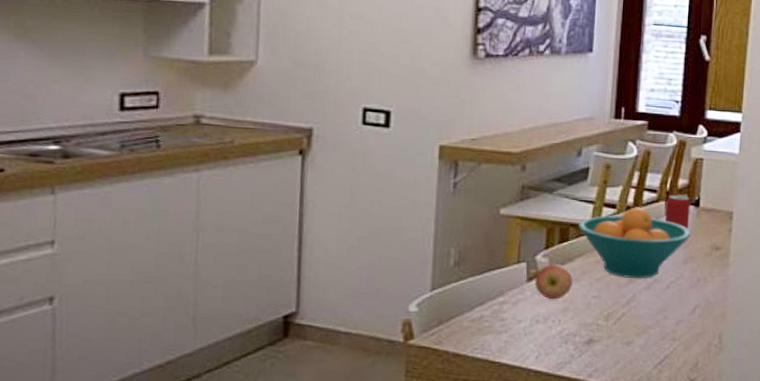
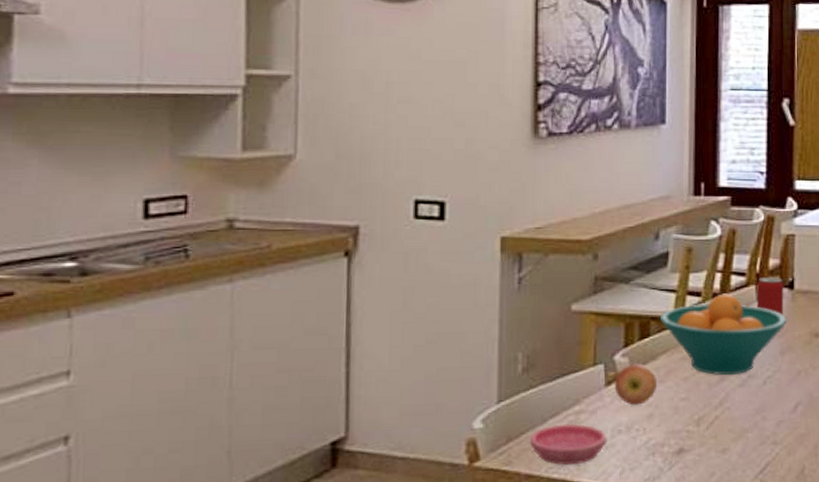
saucer: none [458,313,526,347] -> present [530,424,607,465]

